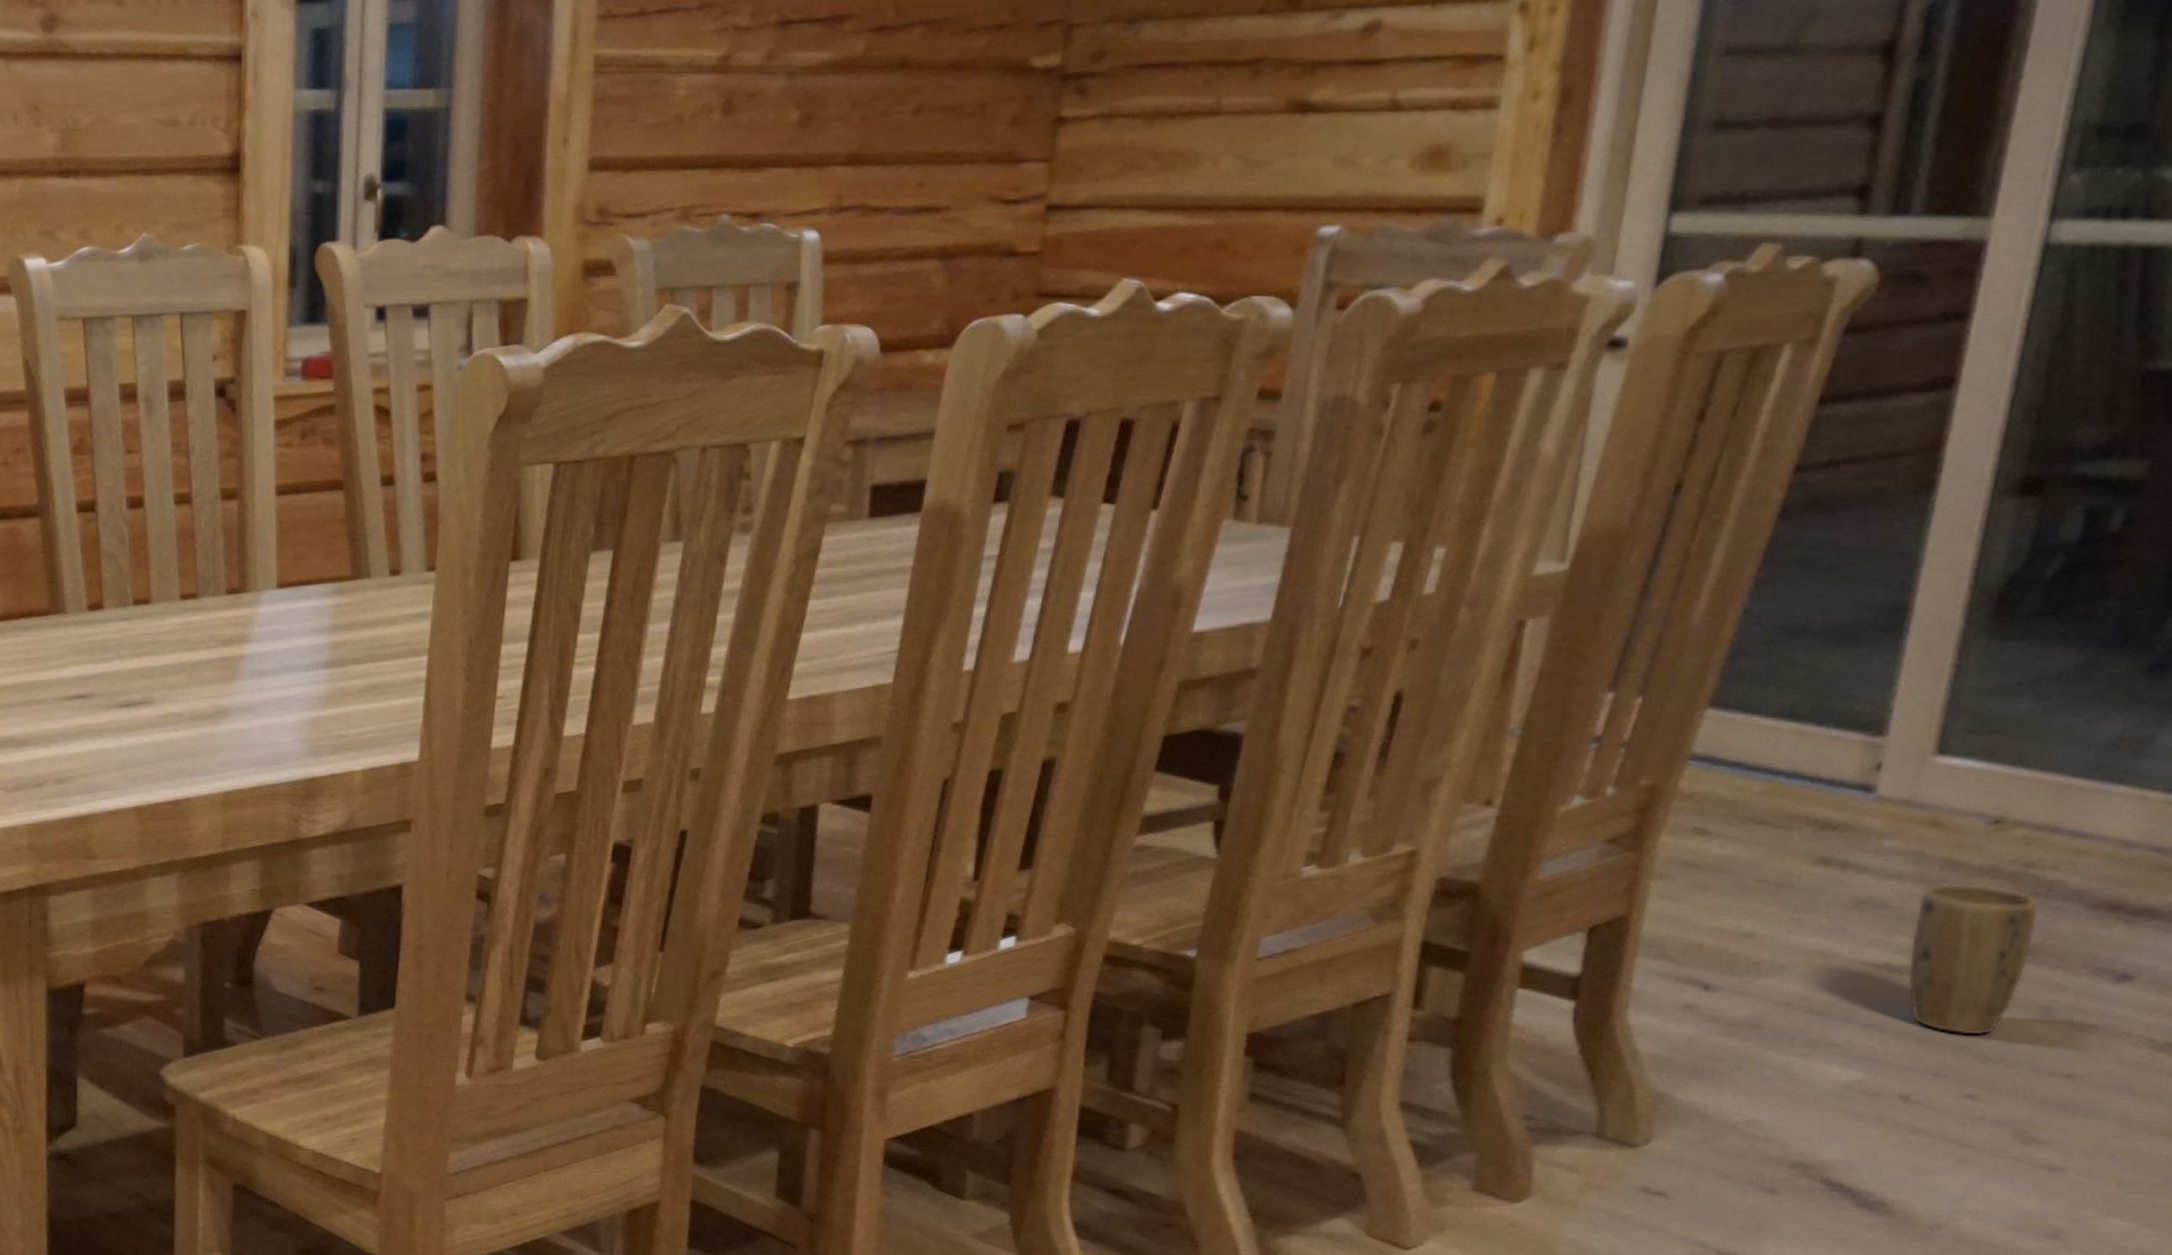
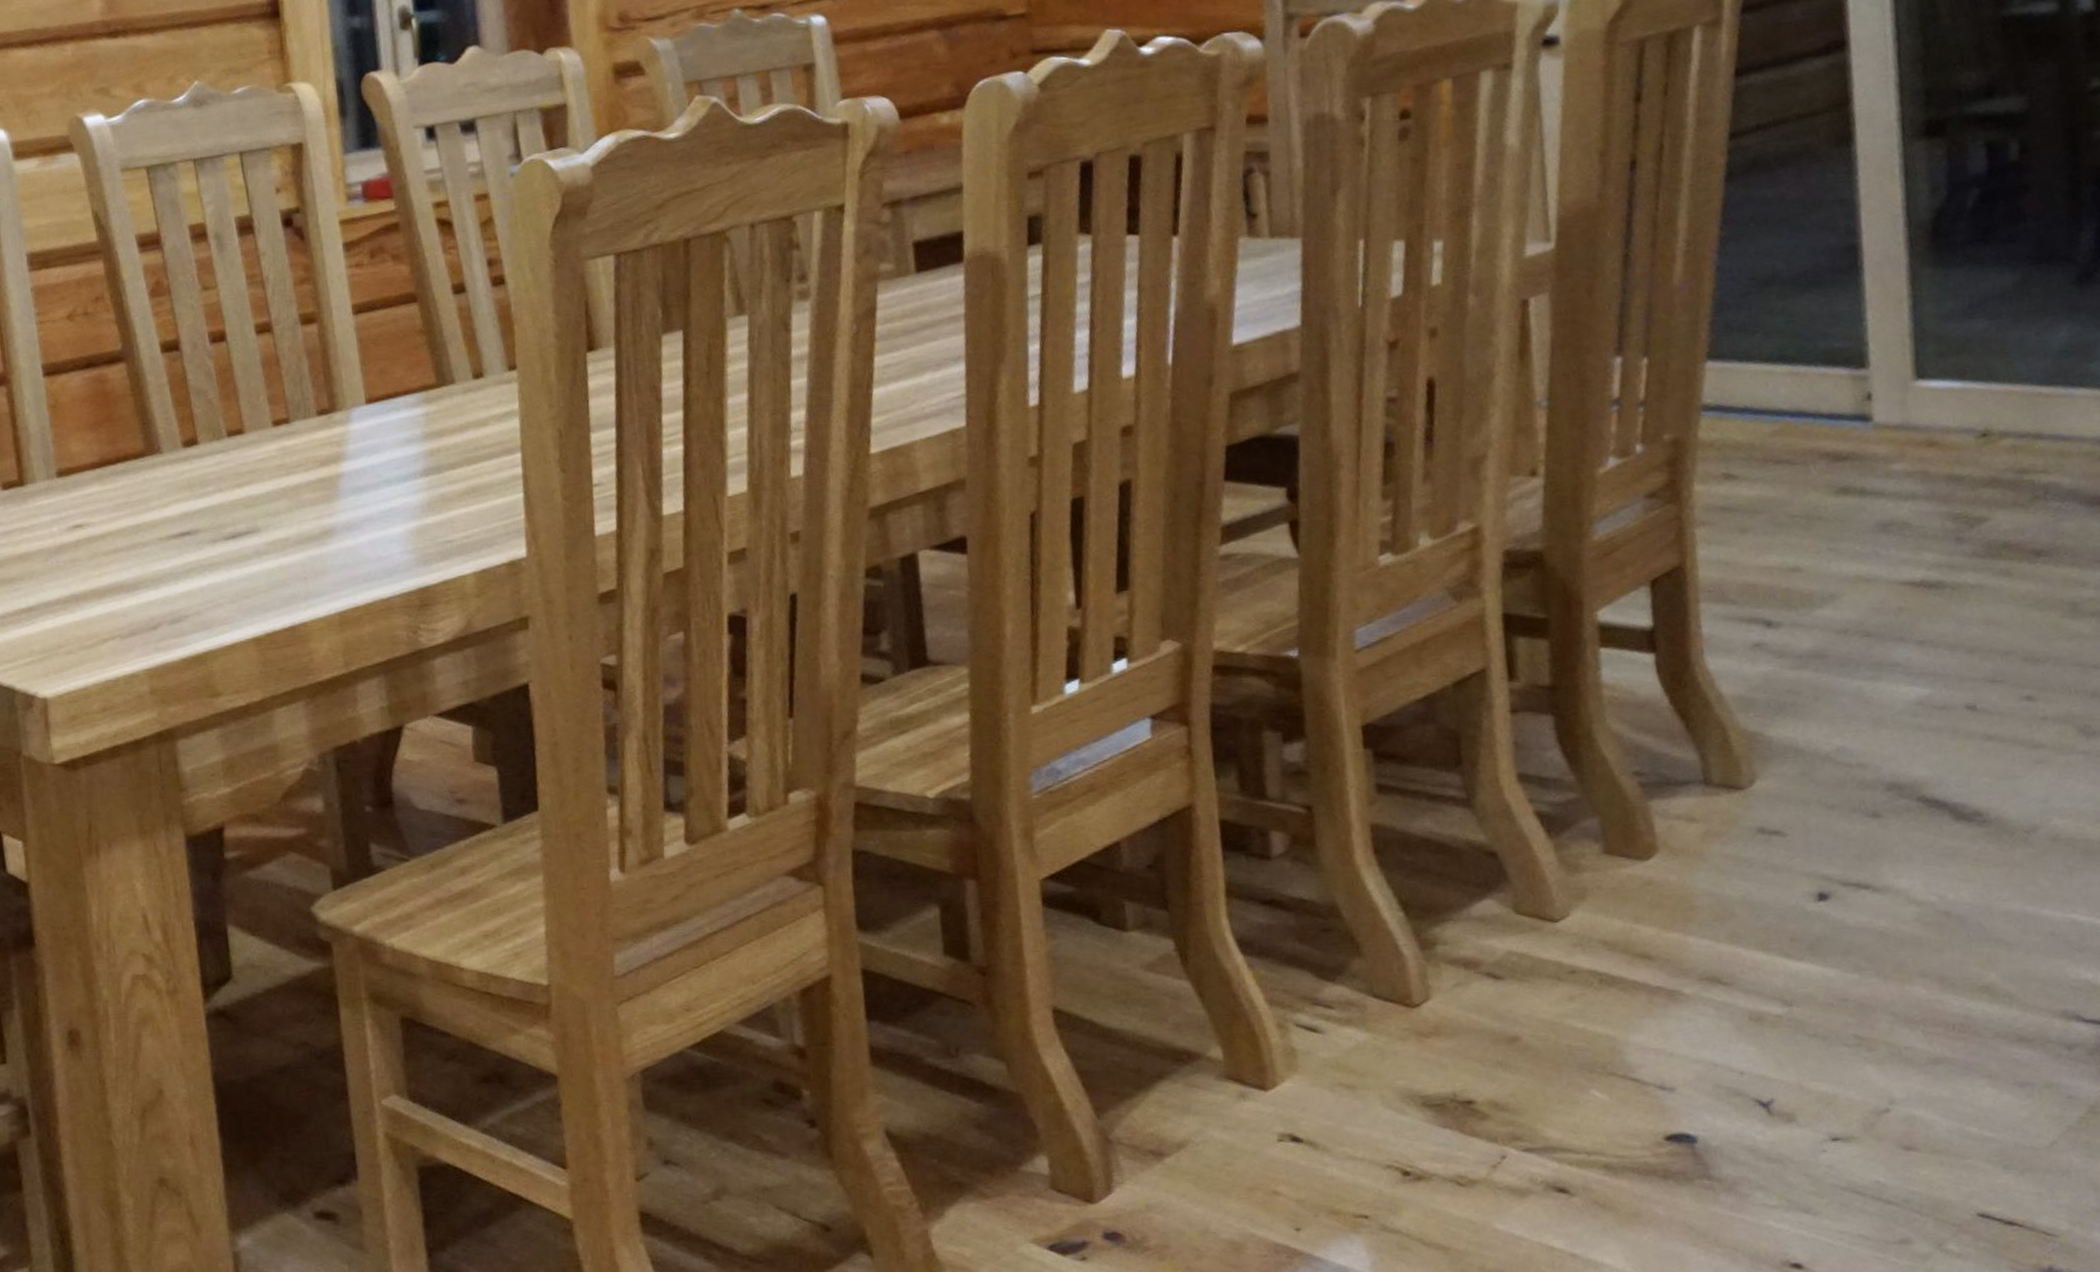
plant pot: present [1906,883,2039,1036] -> none [1936,495,2046,640]

